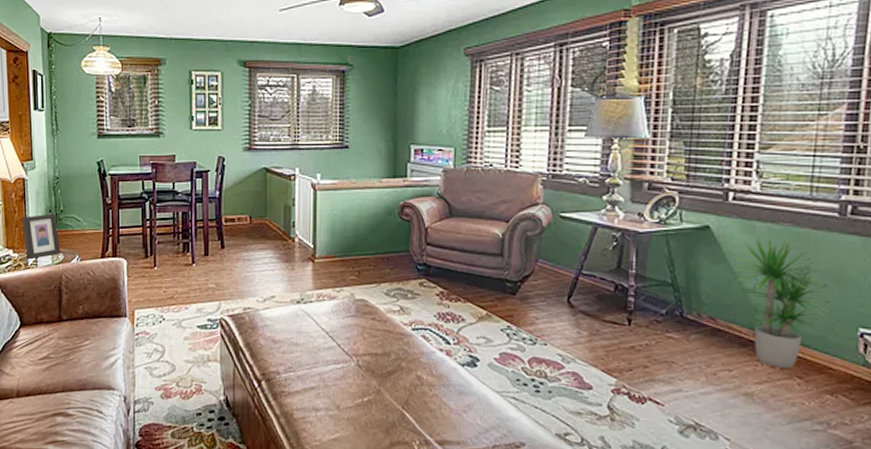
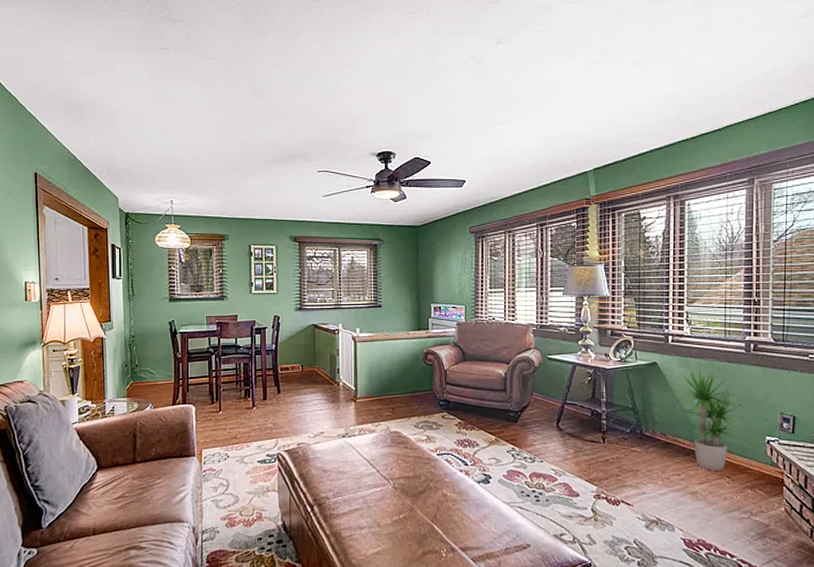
picture frame: present [21,213,61,260] -> none [100,368,135,409]

